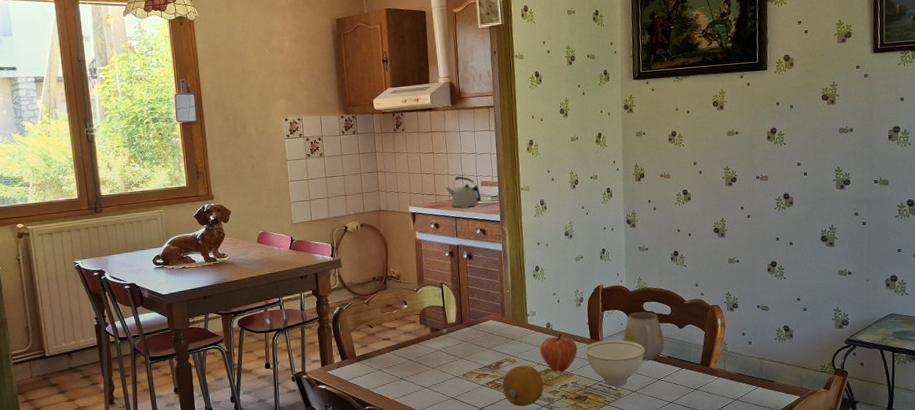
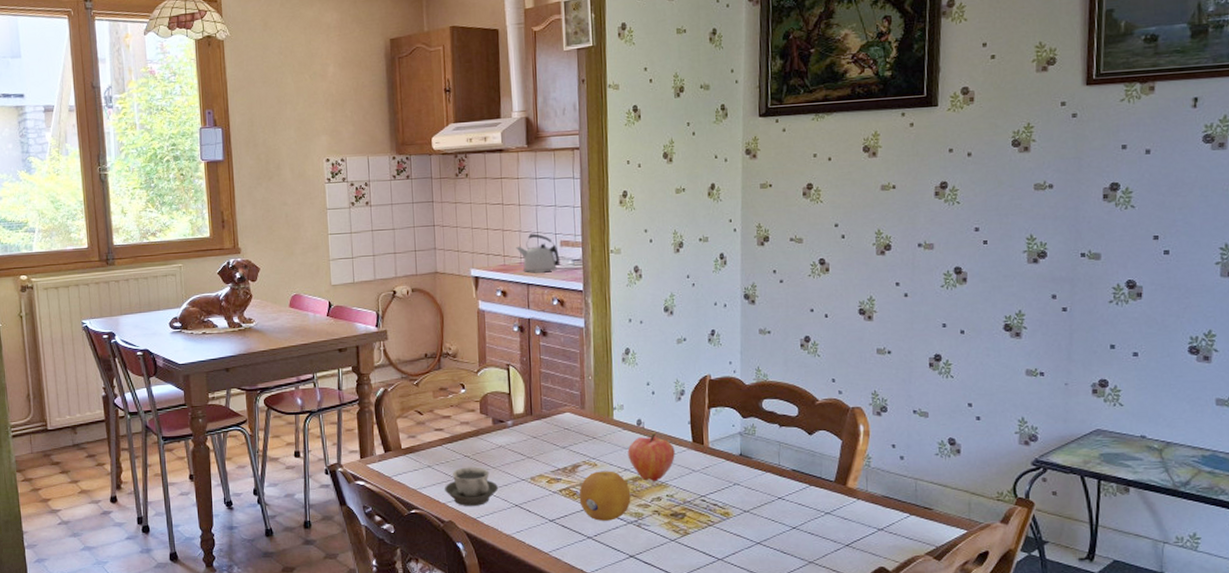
cup: none [392,368,438,401] -> present [444,467,499,506]
bowl: present [584,339,645,386] -> none [684,444,762,503]
mug: present [623,312,664,361] -> none [734,411,788,473]

